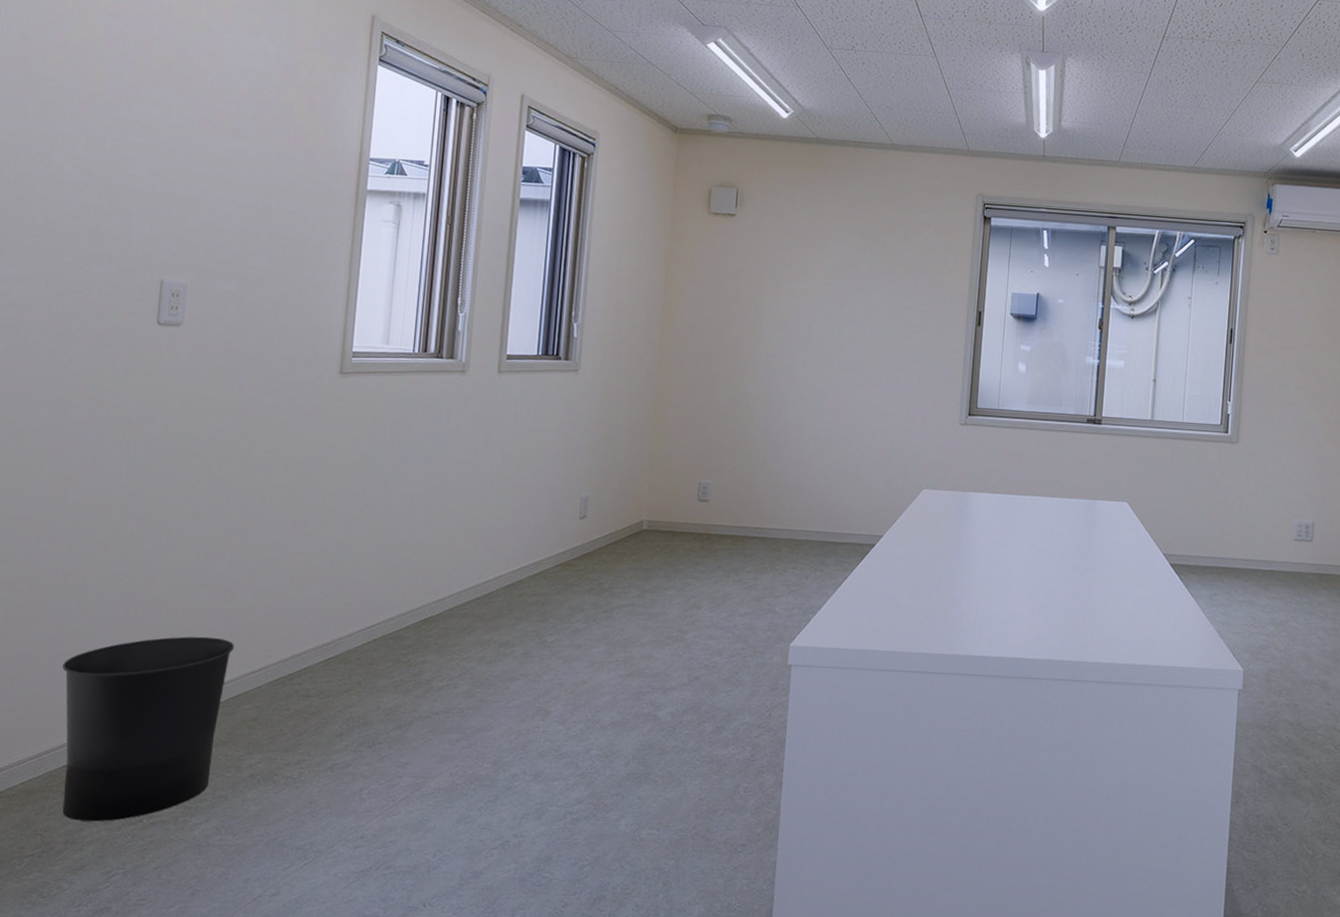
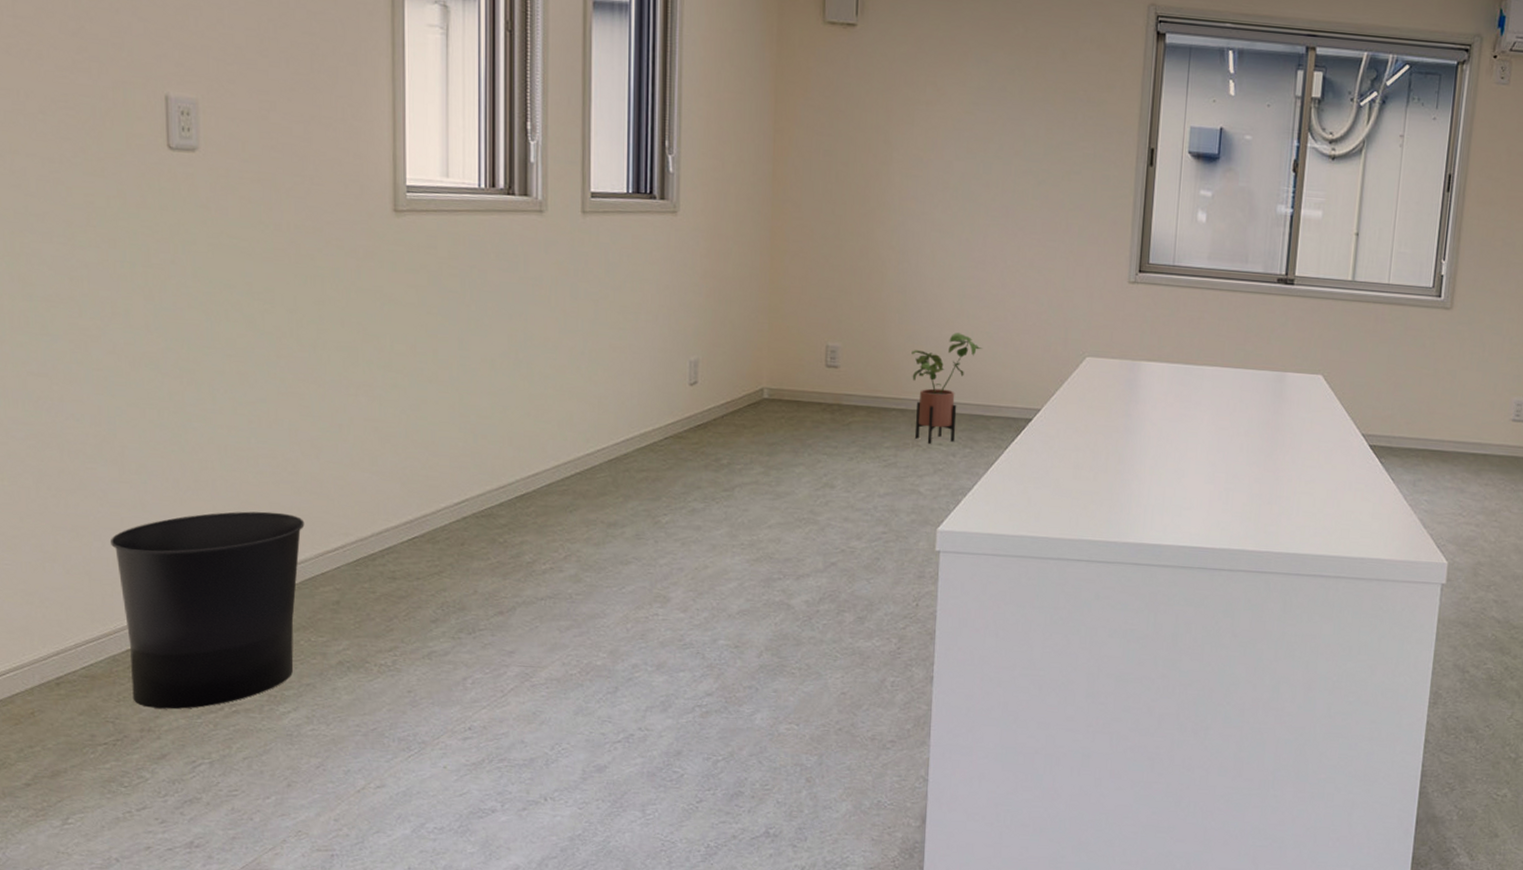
house plant: none [772,470,833,568] -> present [912,333,982,444]

